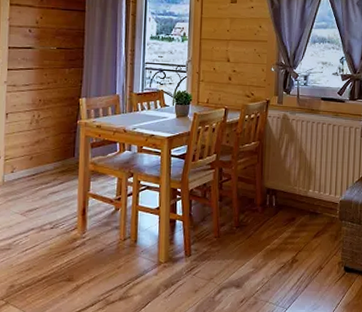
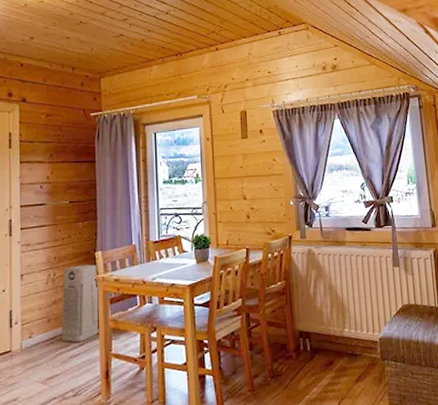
air purifier: none [42,109,82,180] -> present [61,264,100,342]

